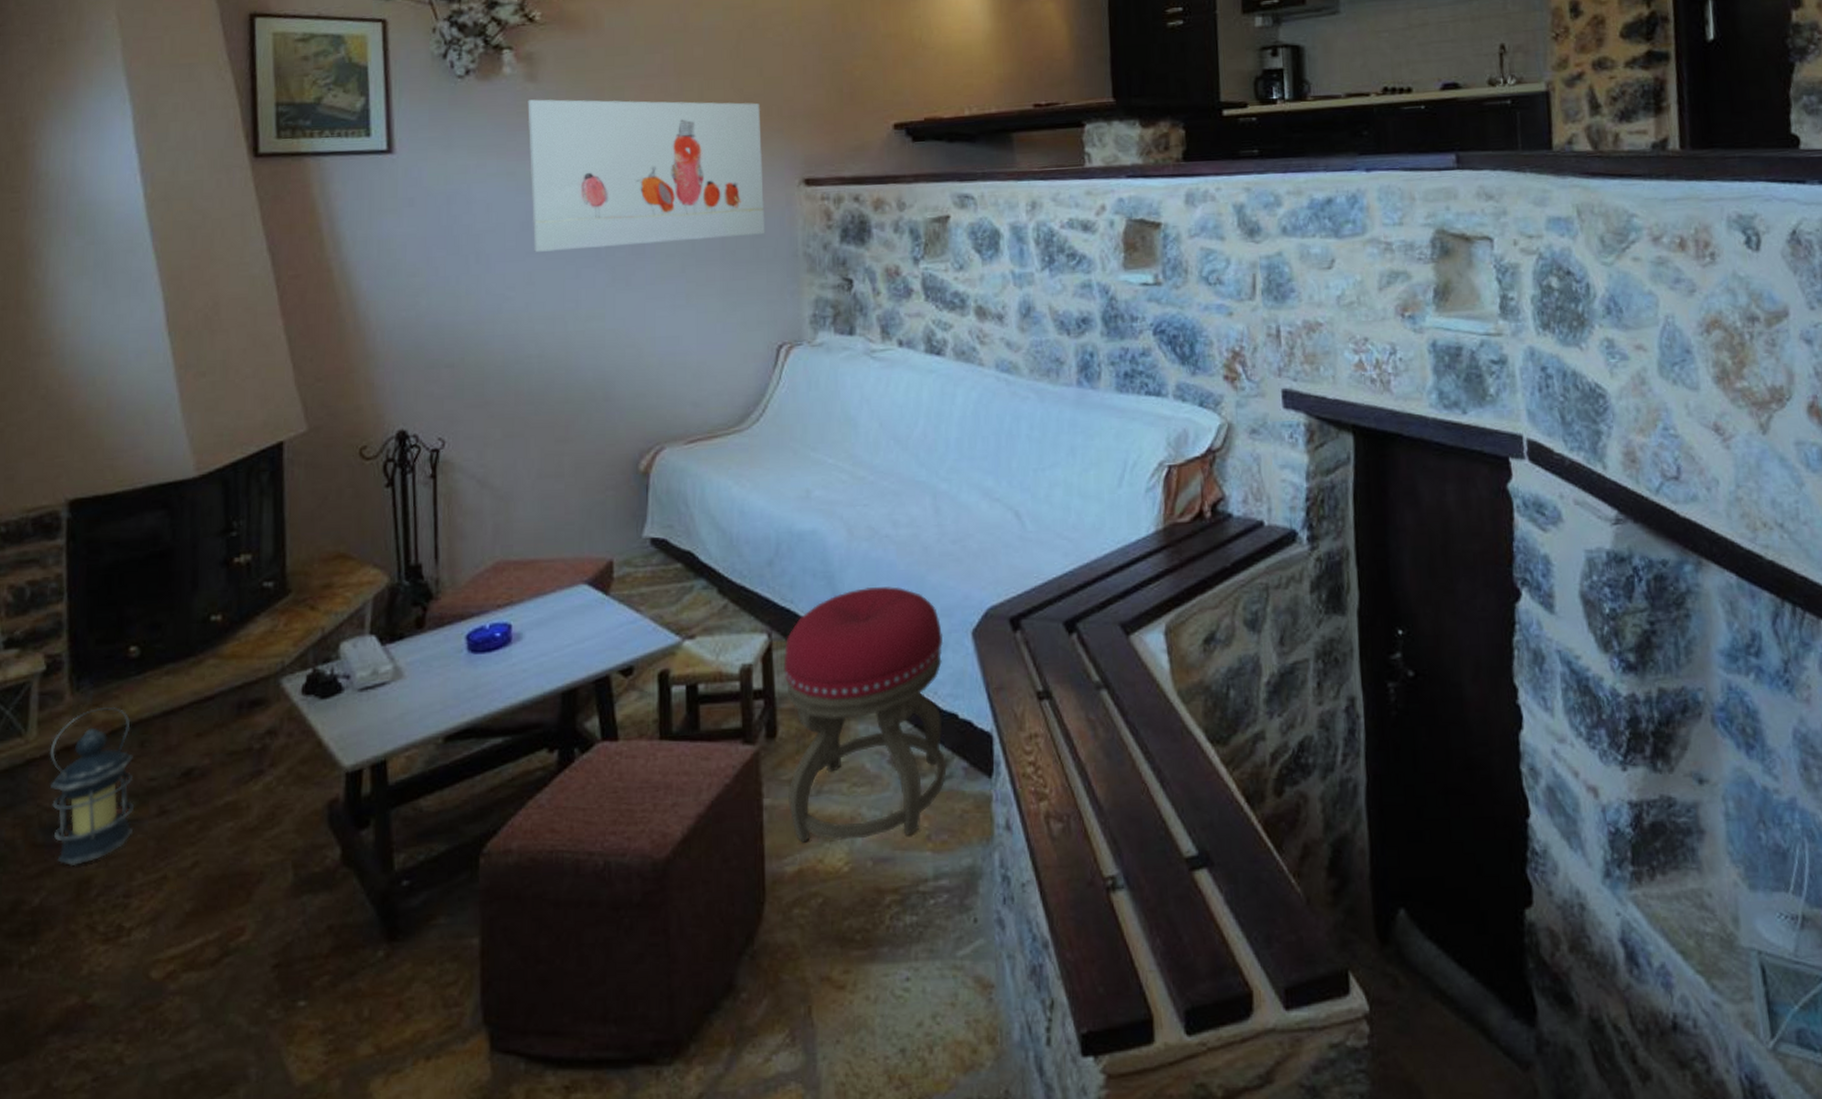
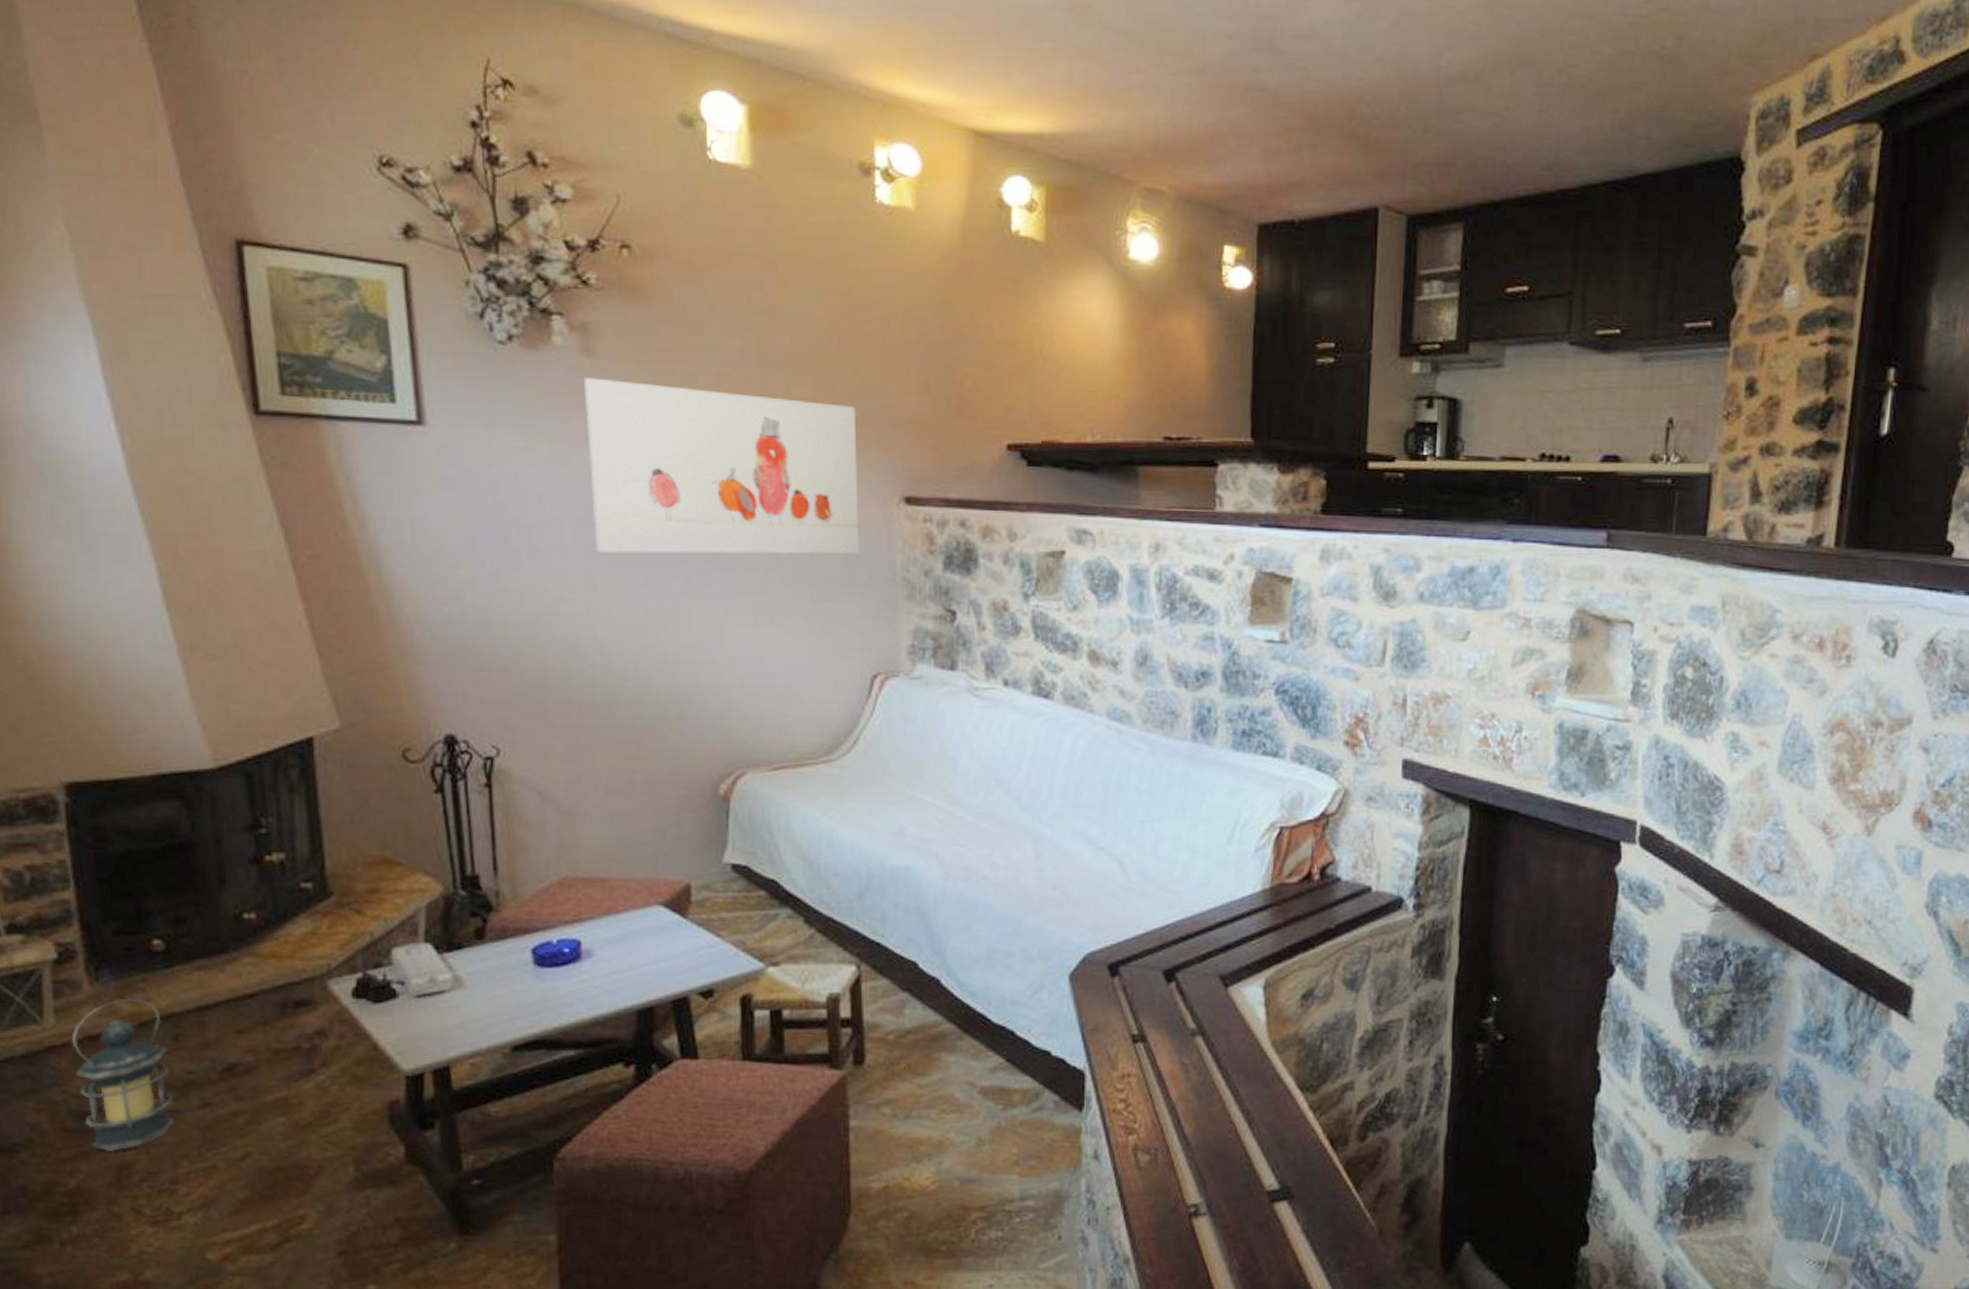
stool: present [783,586,947,843] -> none [873,927,1040,1162]

